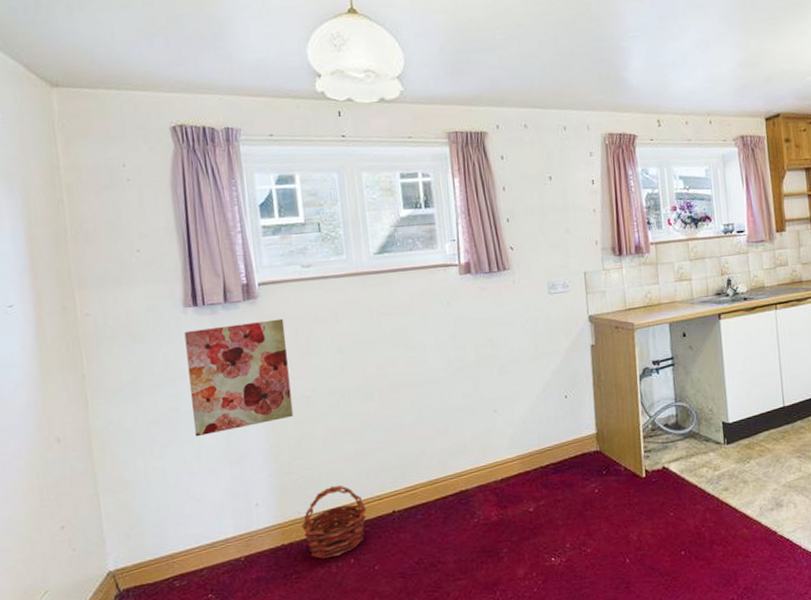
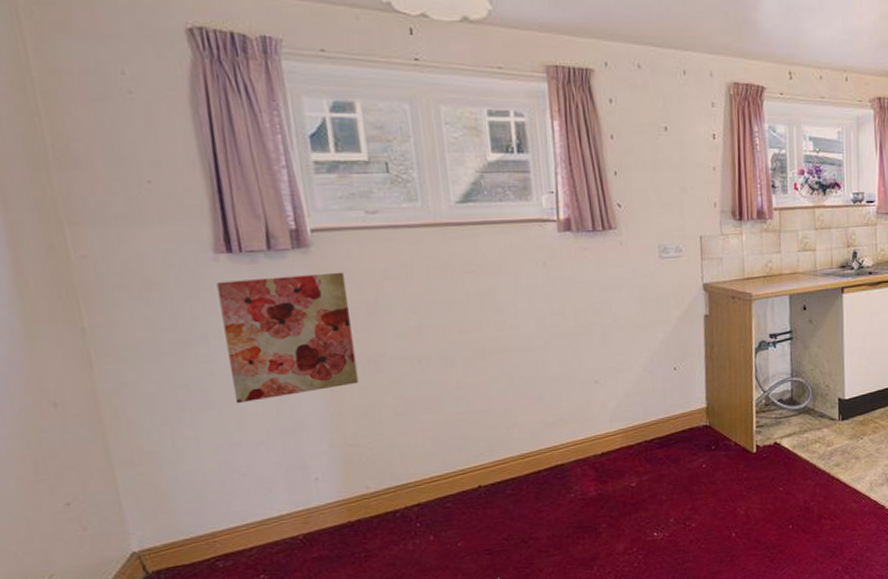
basket: present [300,485,367,559] -> none [370,458,448,537]

